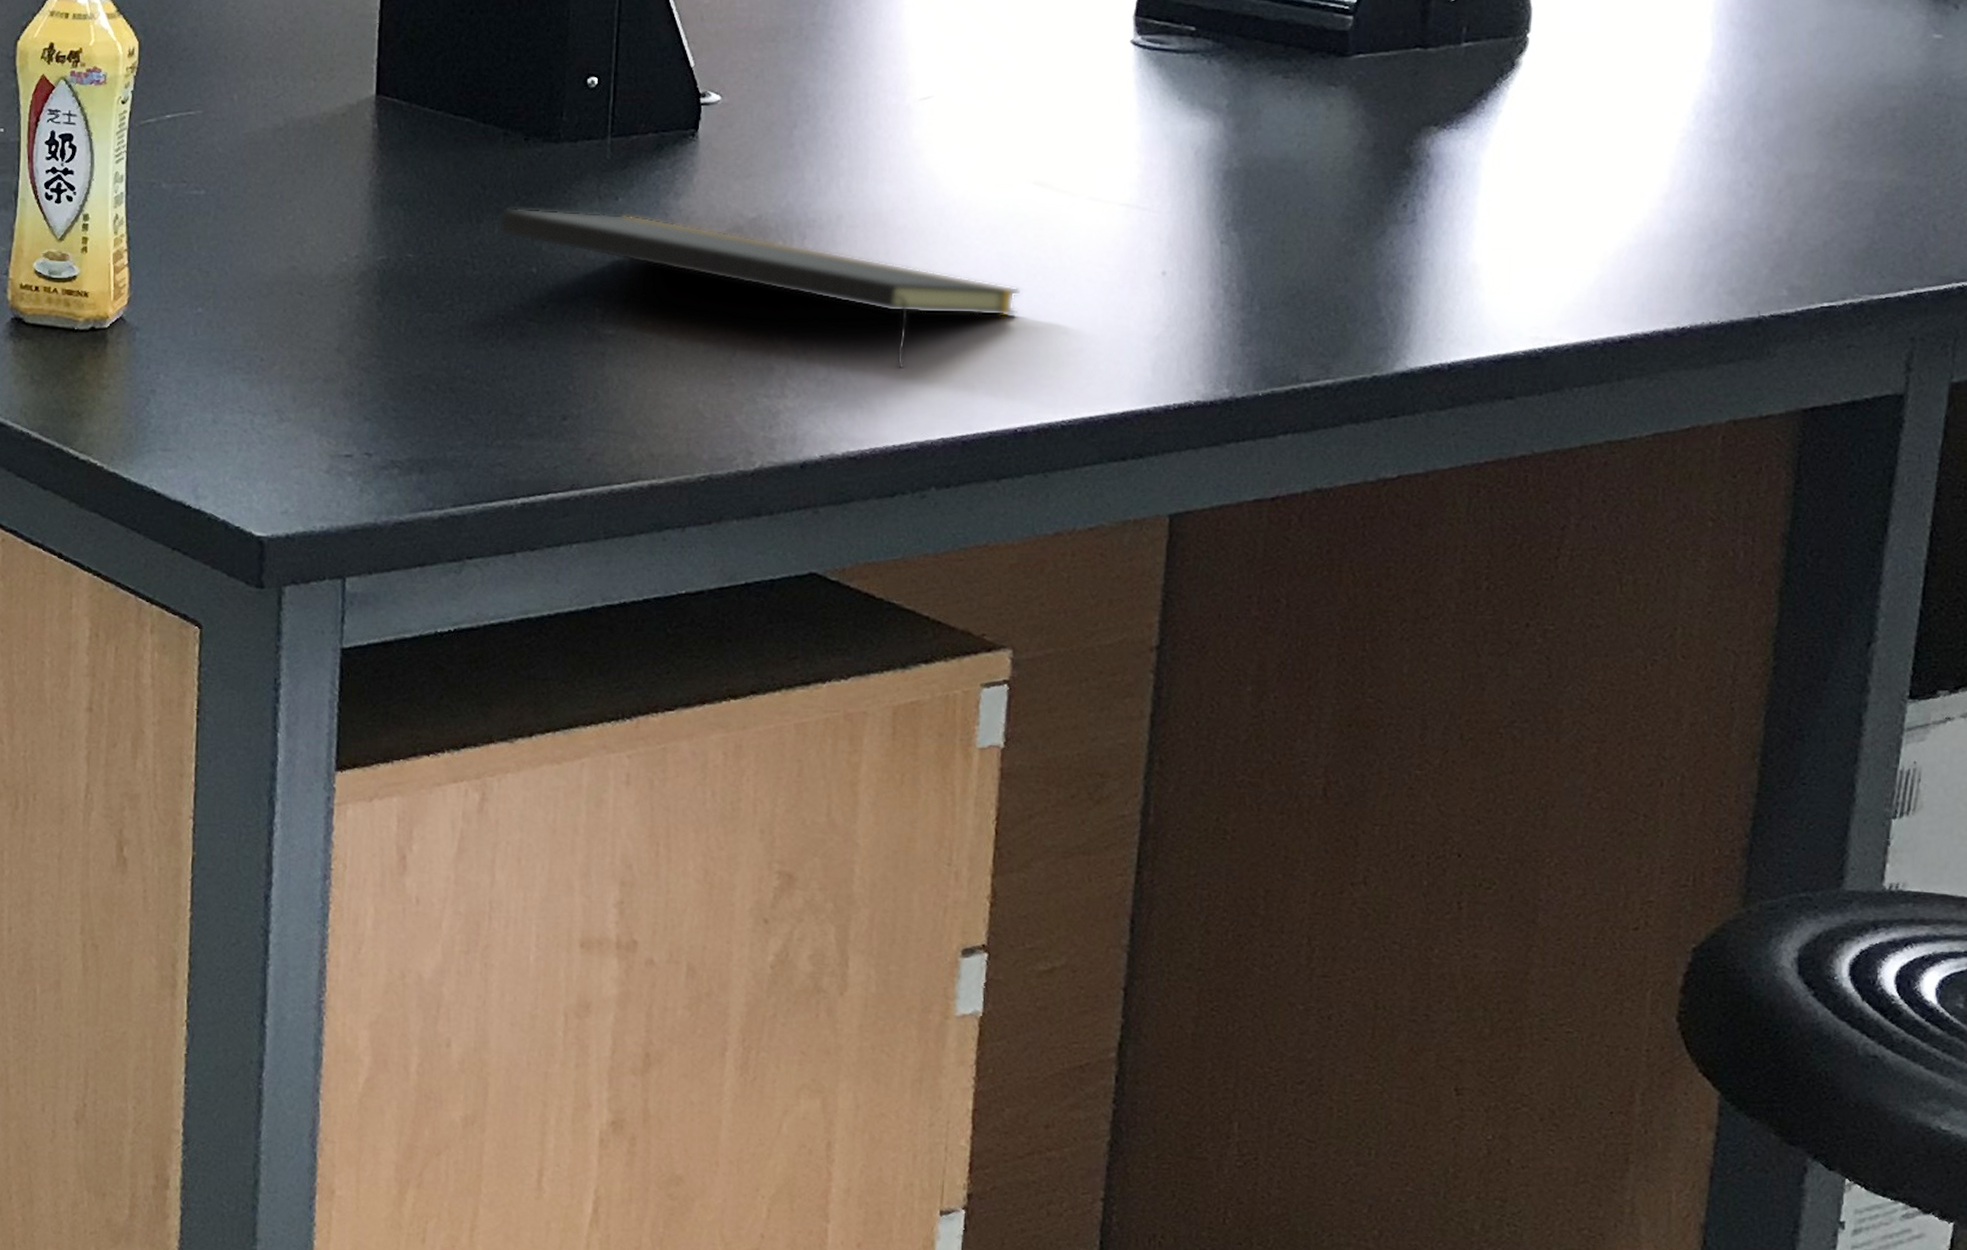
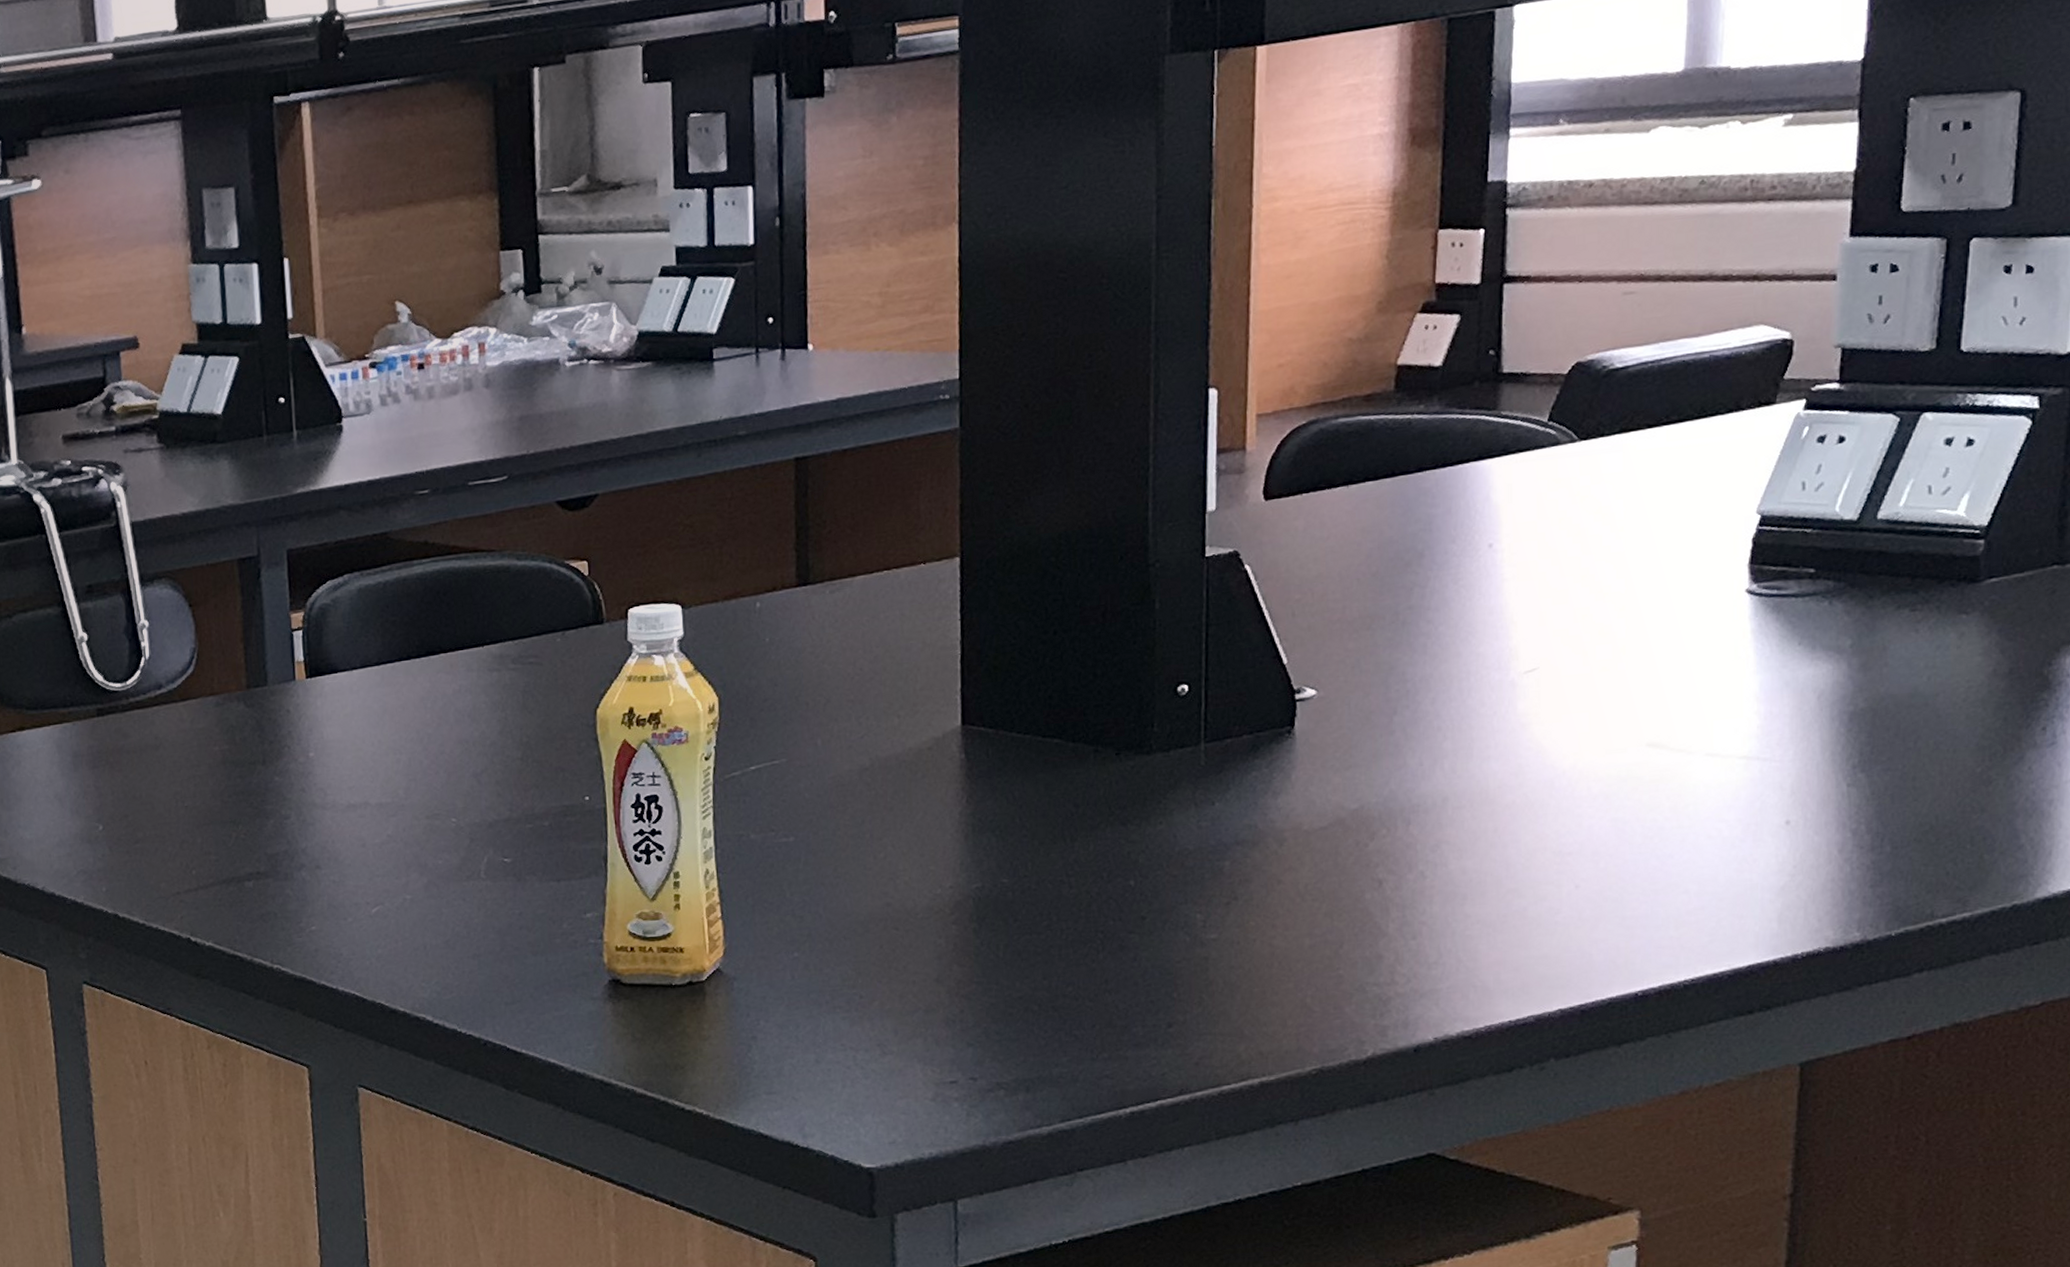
notepad: present [498,207,1021,369] -> none [1093,818,1638,944]

